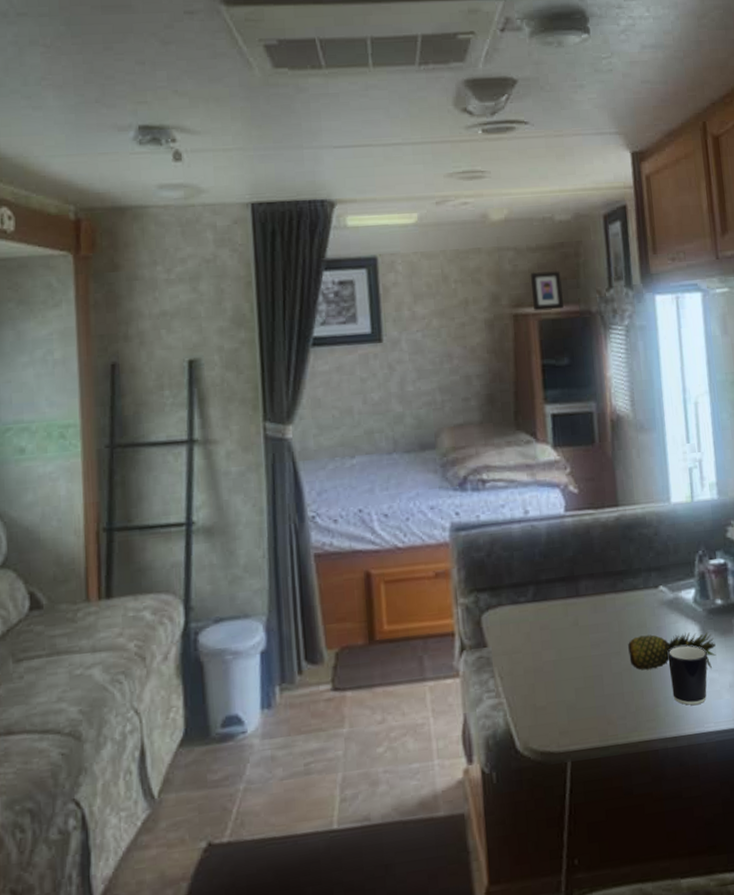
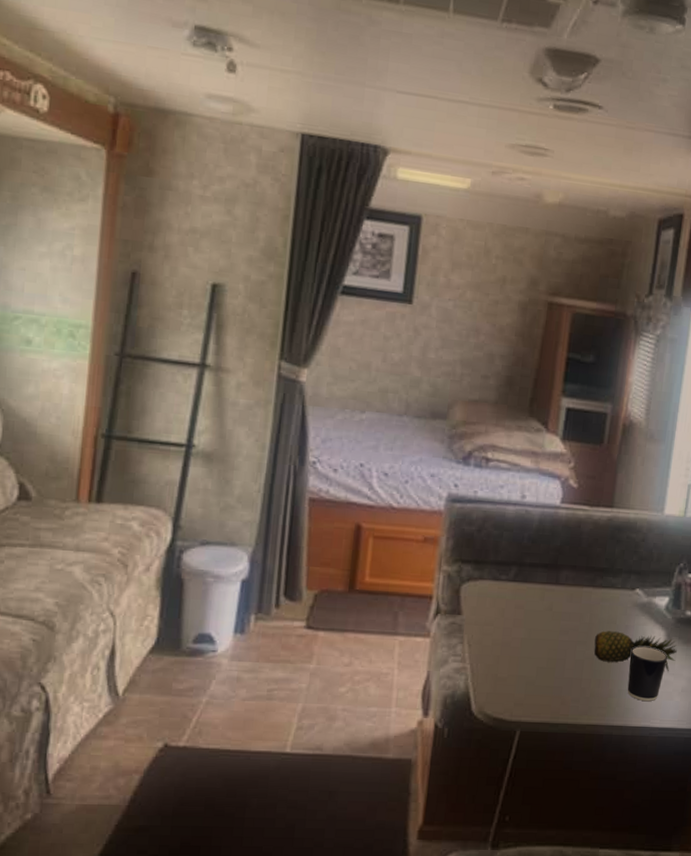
picture frame: present [530,271,564,311] -> none [570,263,604,306]

